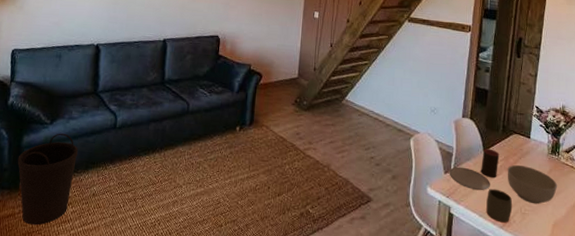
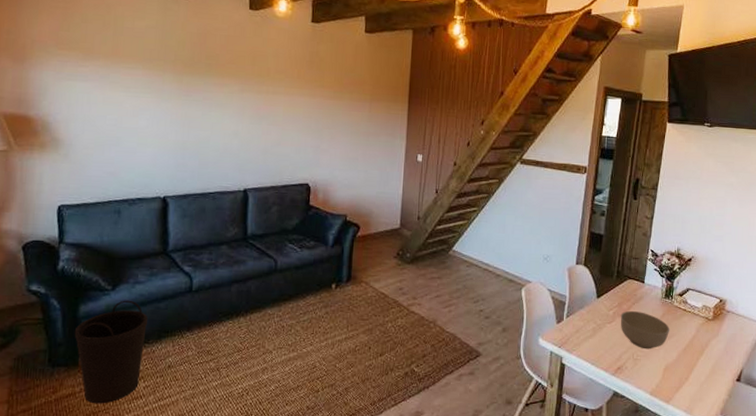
plate: present [449,166,490,190] -> none [561,315,603,338]
cup: present [481,148,500,178] -> none [594,295,613,326]
mug: present [486,188,513,223] -> none [598,336,625,370]

